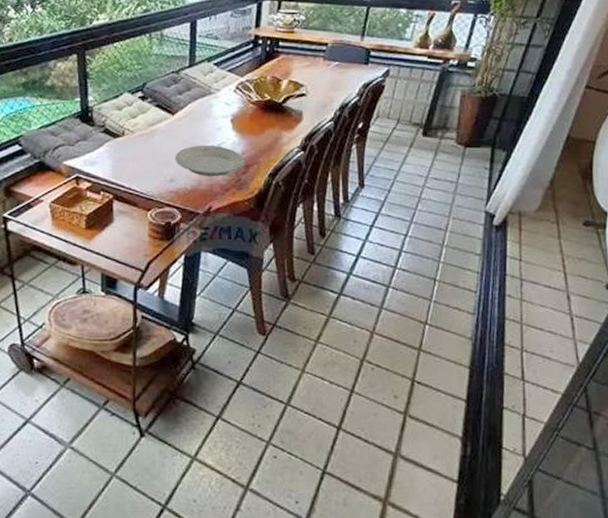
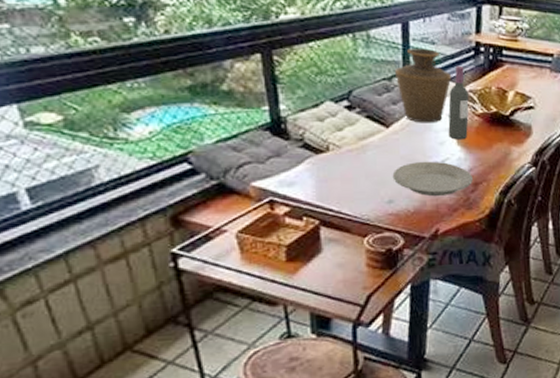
vase: none [181,43,232,111] -> present [394,47,452,123]
wine bottle: none [225,57,245,126] -> present [448,65,469,140]

